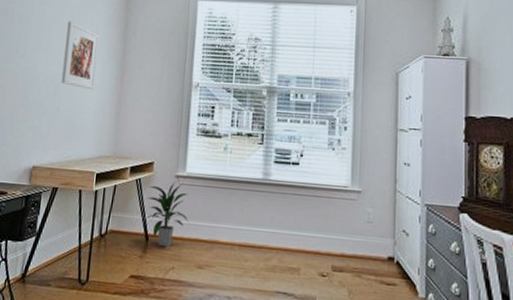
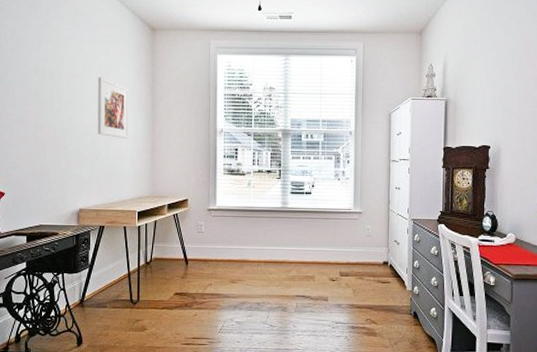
indoor plant: present [146,181,189,247] -> none [184,214,222,268]

